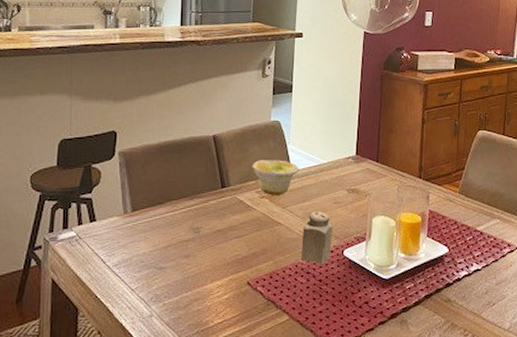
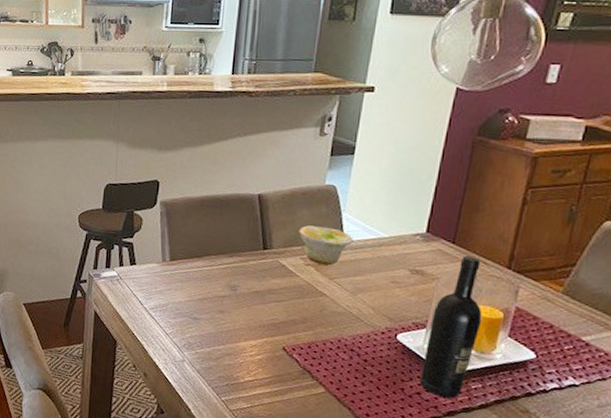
salt shaker: present [302,211,333,264] -> none [346,287,388,345]
wine bottle: none [366,172,406,302] -> present [419,256,483,399]

